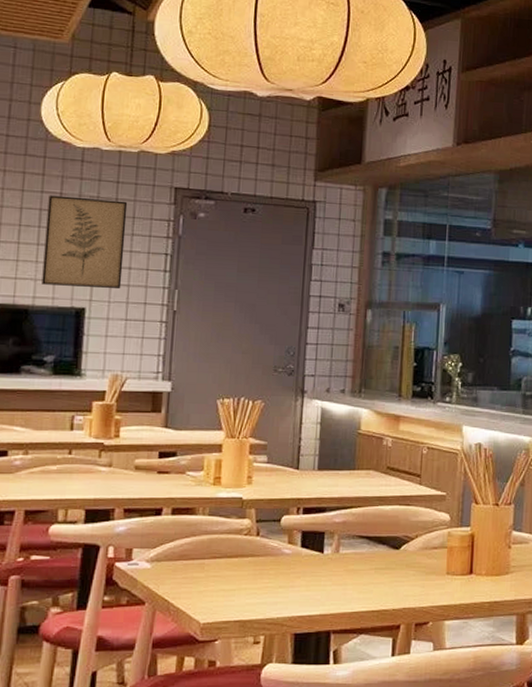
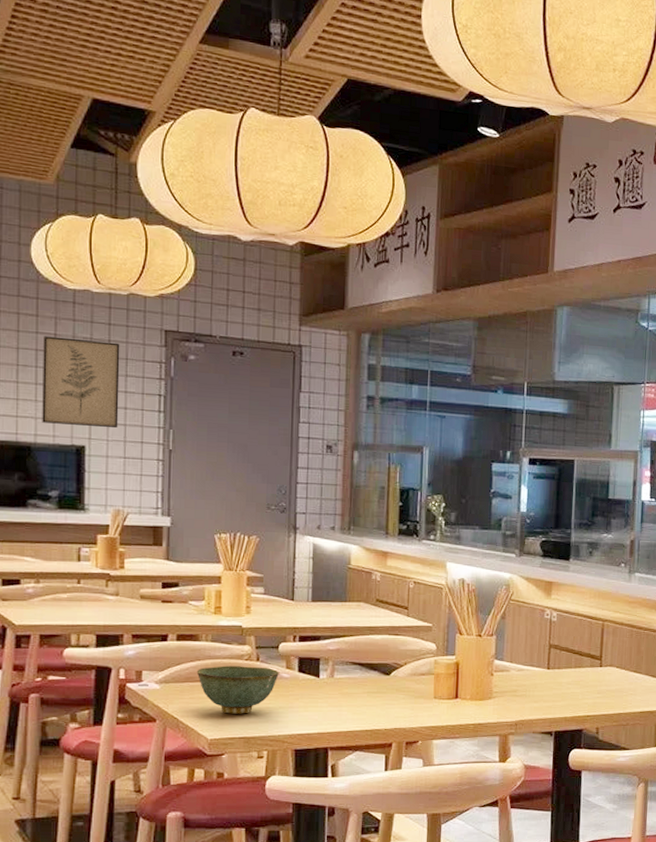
bowl: none [191,541,281,595] -> present [196,666,280,714]

